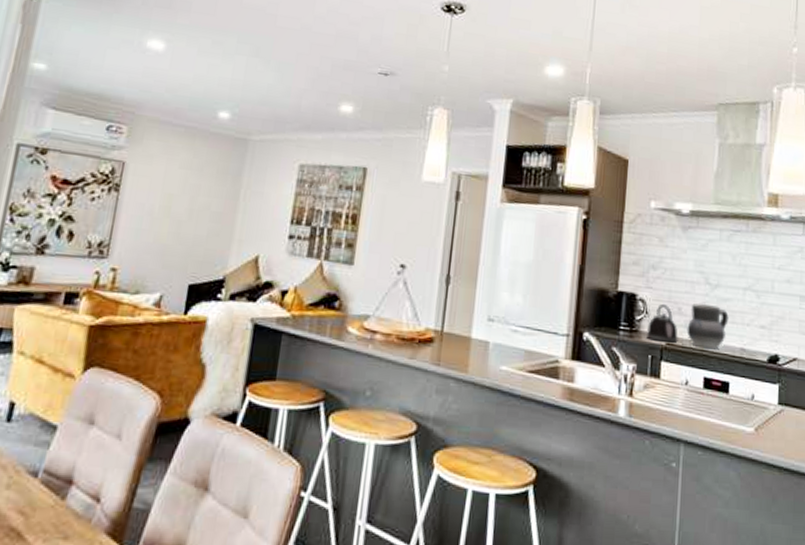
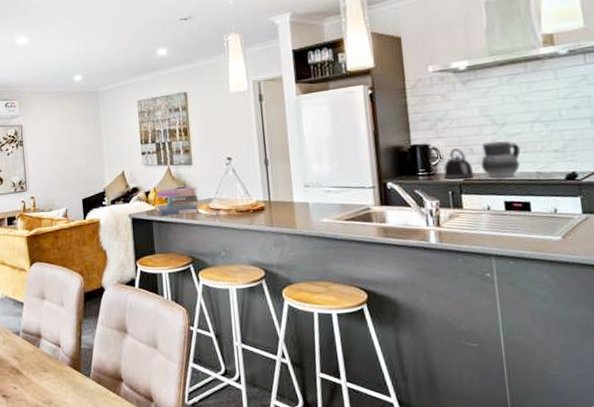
books: none [291,290,352,333] -> present [156,187,198,215]

